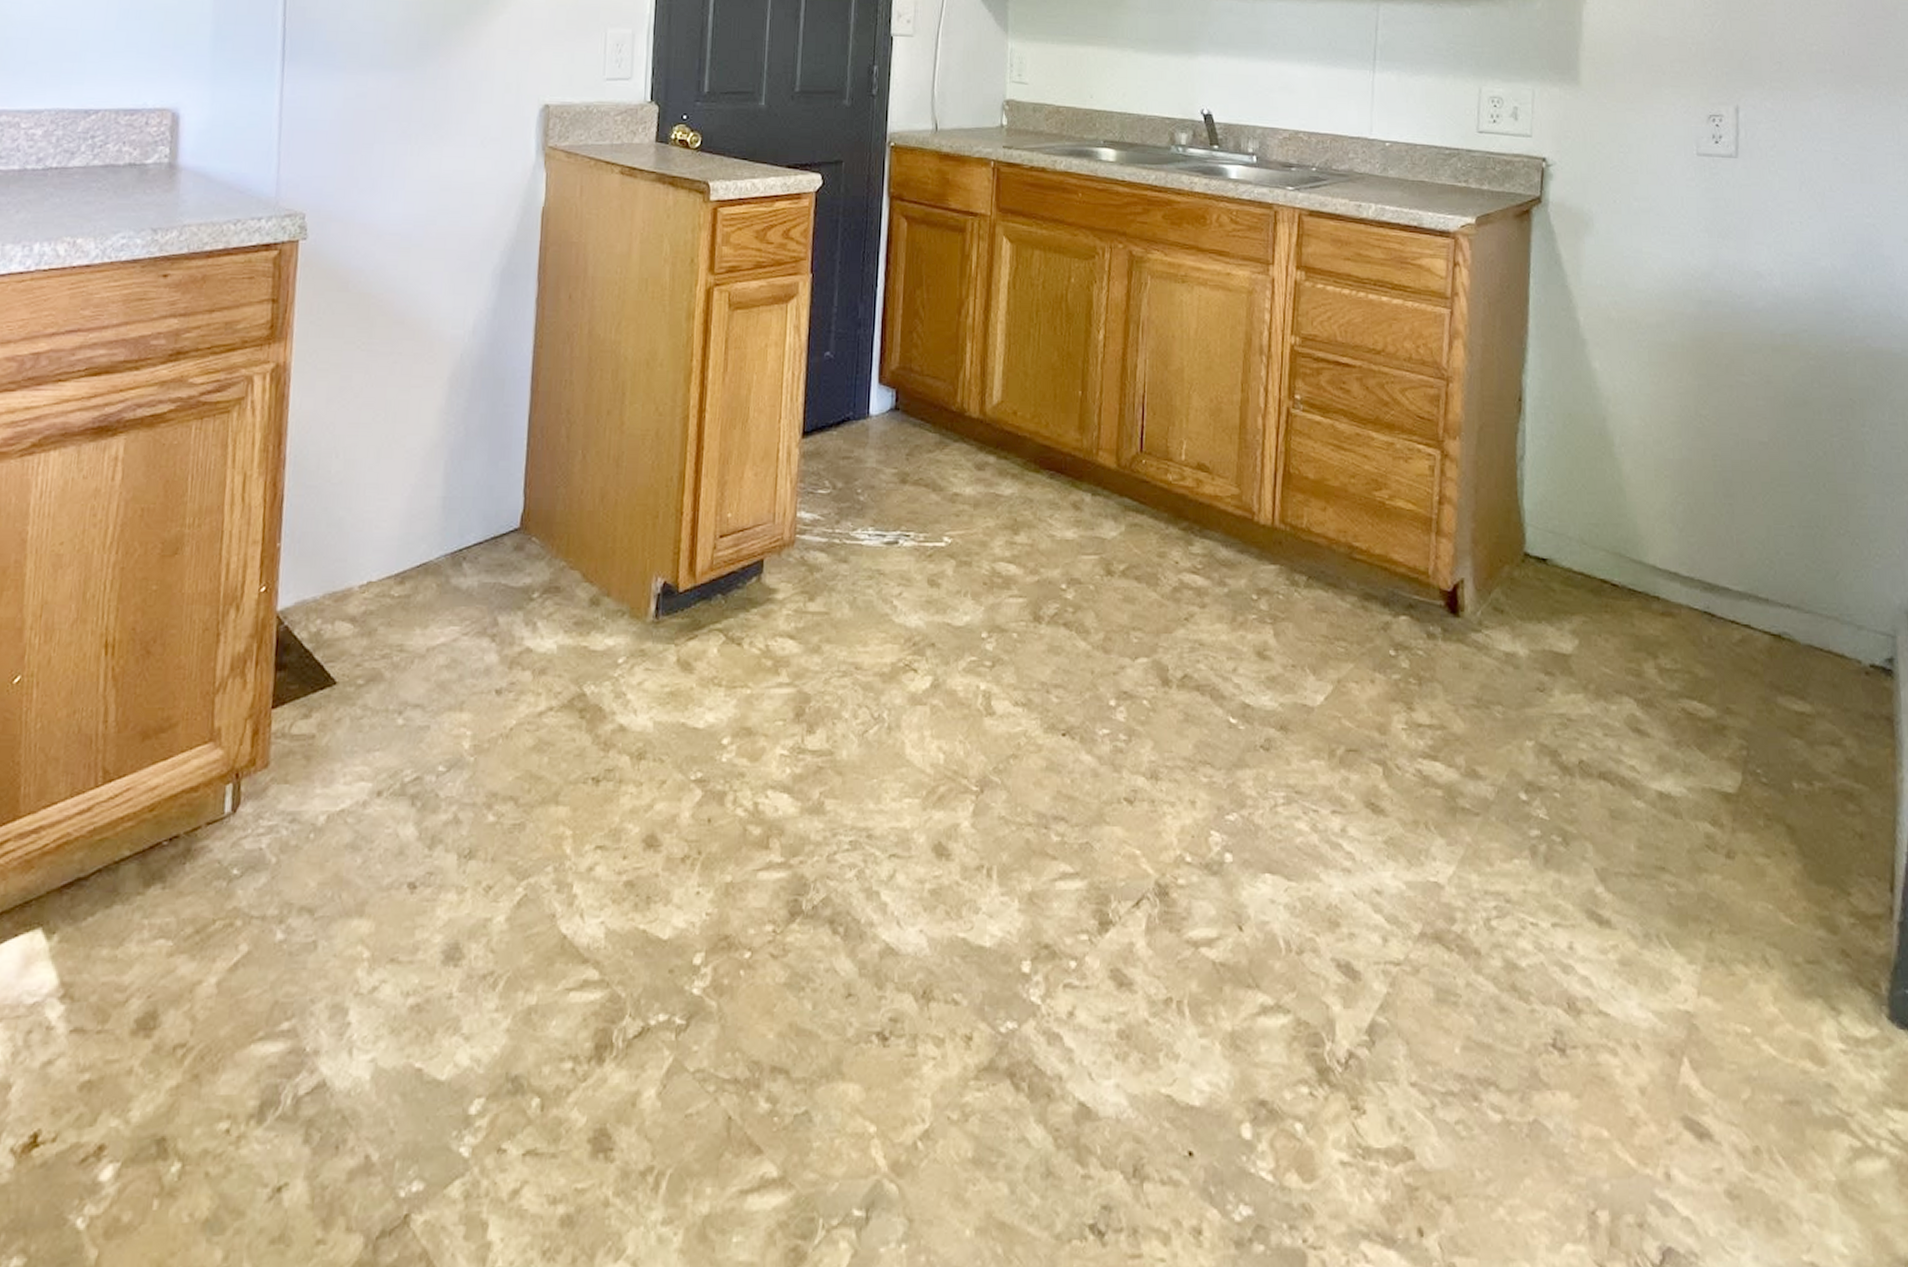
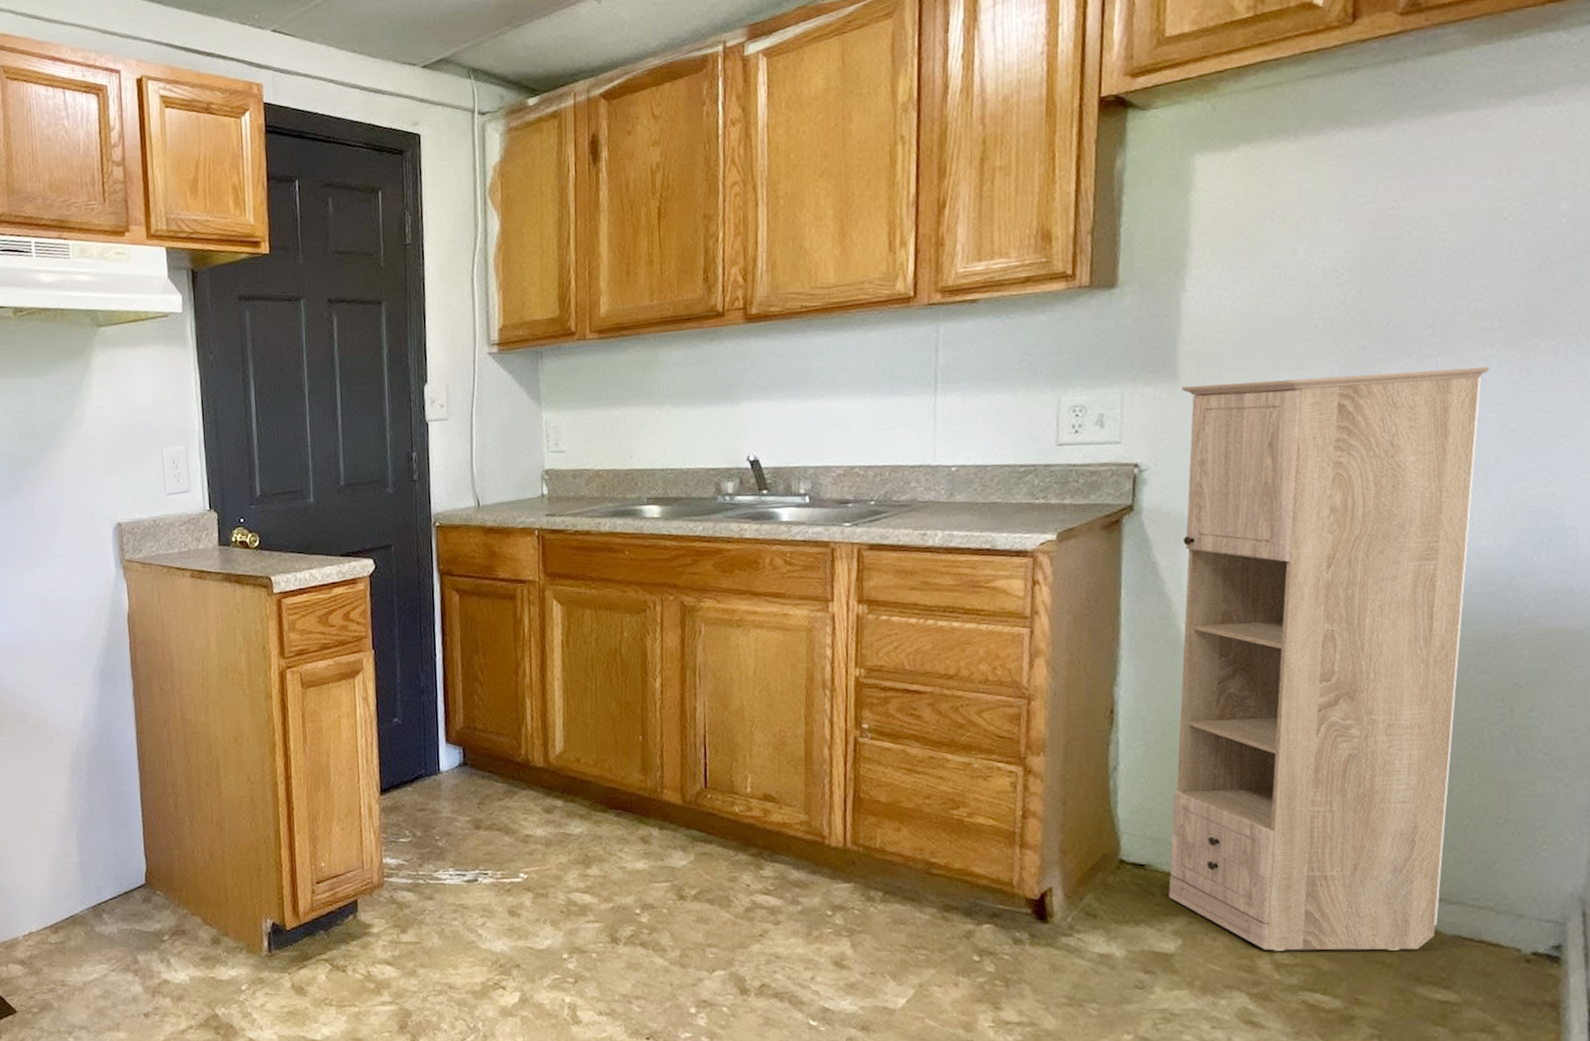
storage cabinet: none [1567,90,1823,658] -> present [1168,366,1489,951]

